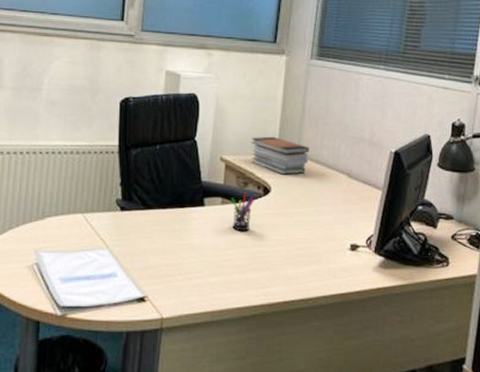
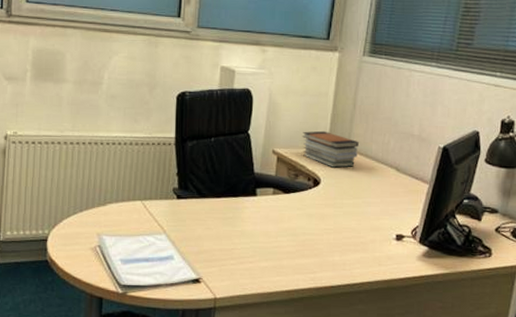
pen holder: present [231,192,254,232] -> none [282,184,304,221]

